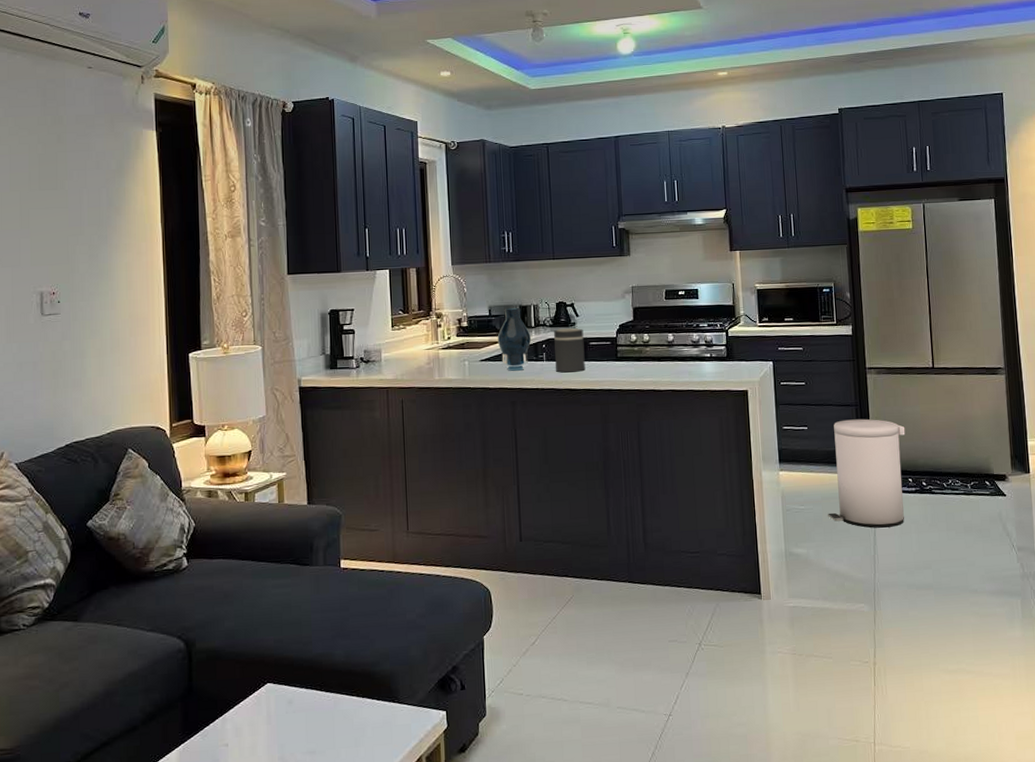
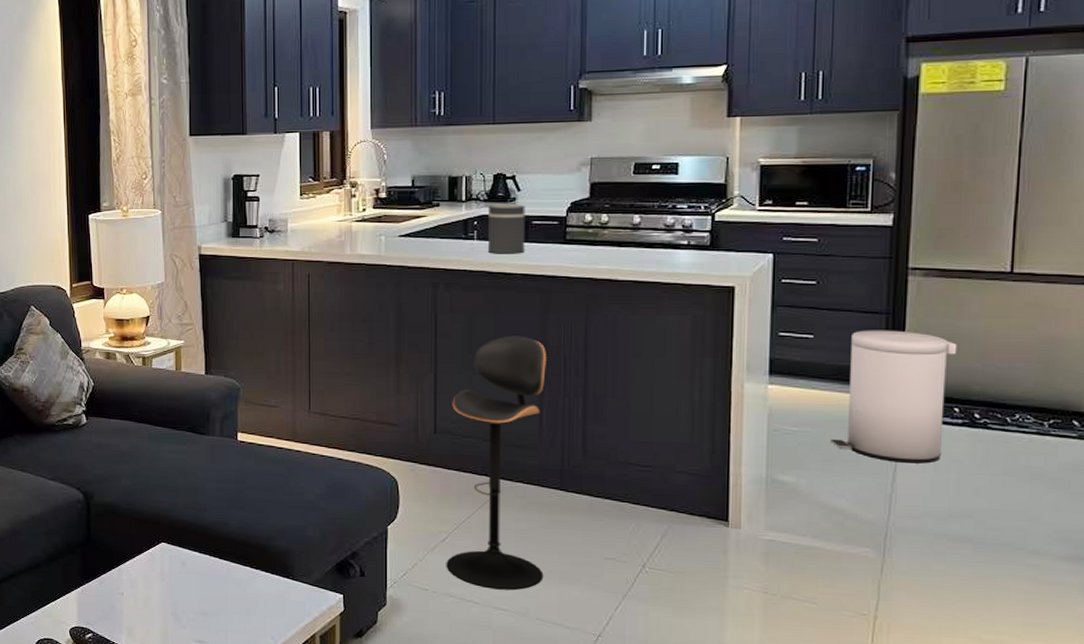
vase: present [497,307,532,371] -> none [420,178,461,249]
bar stool: none [533,444,620,685] -> present [446,336,546,590]

